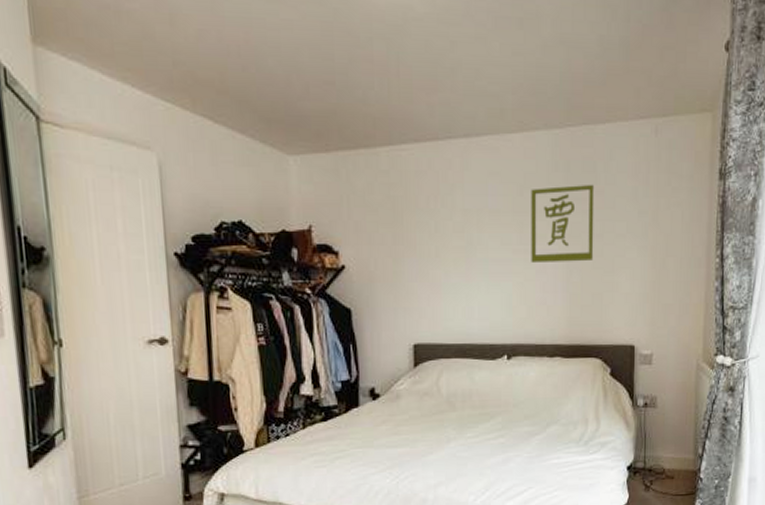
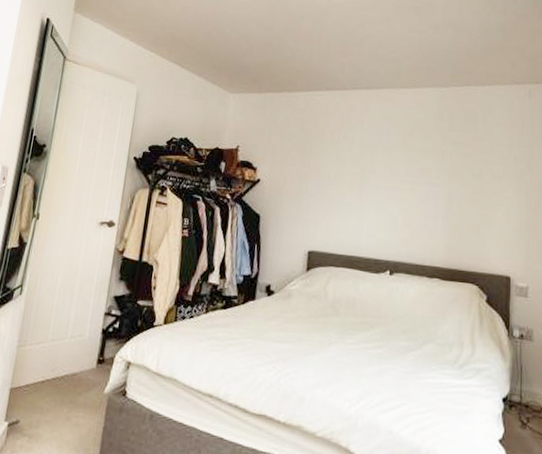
decorative wall piece: present [531,184,595,264] -> none [416,132,475,196]

